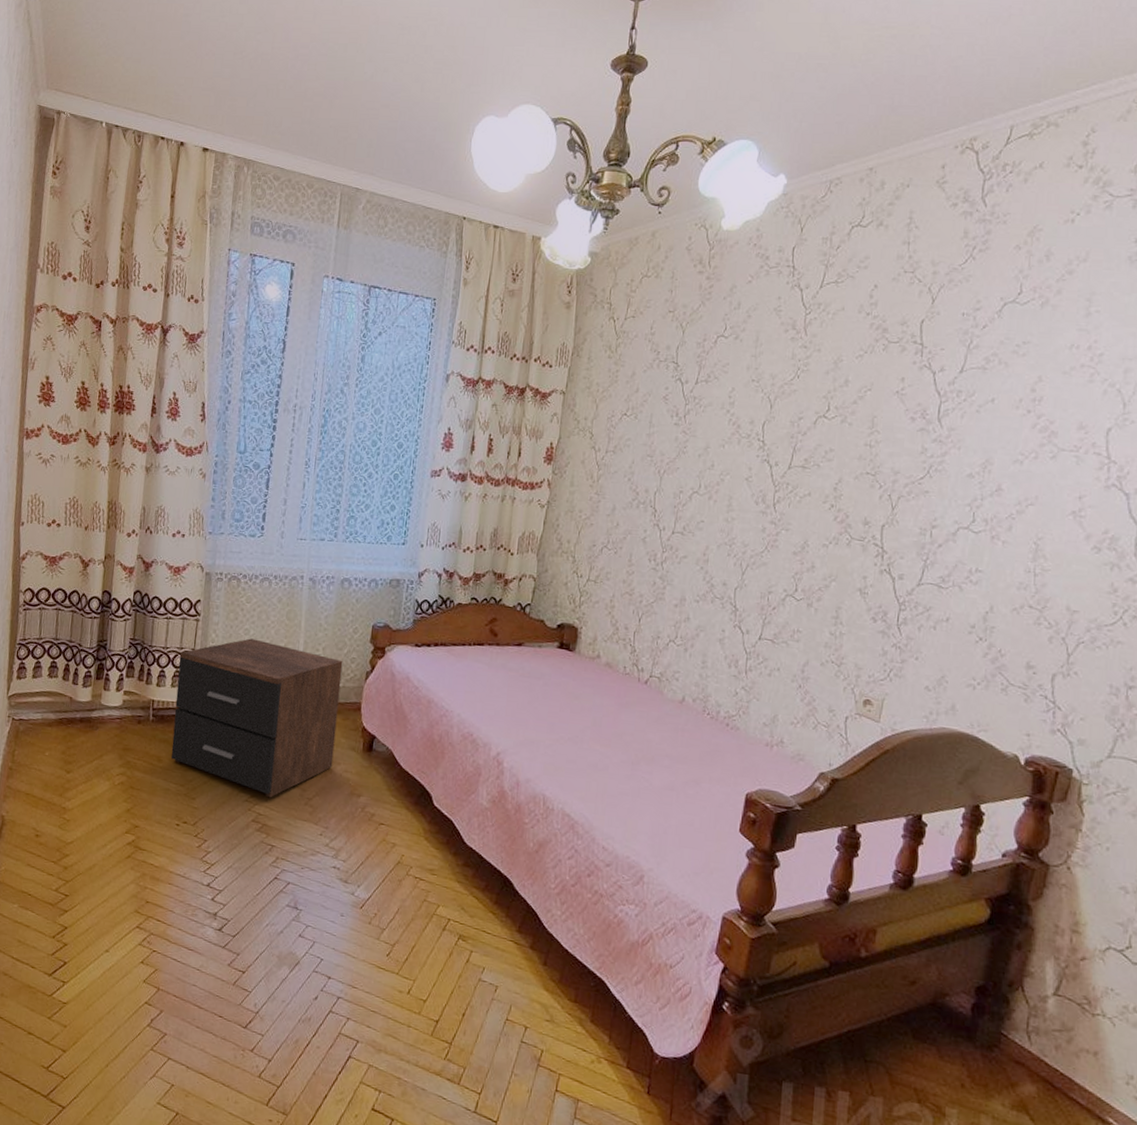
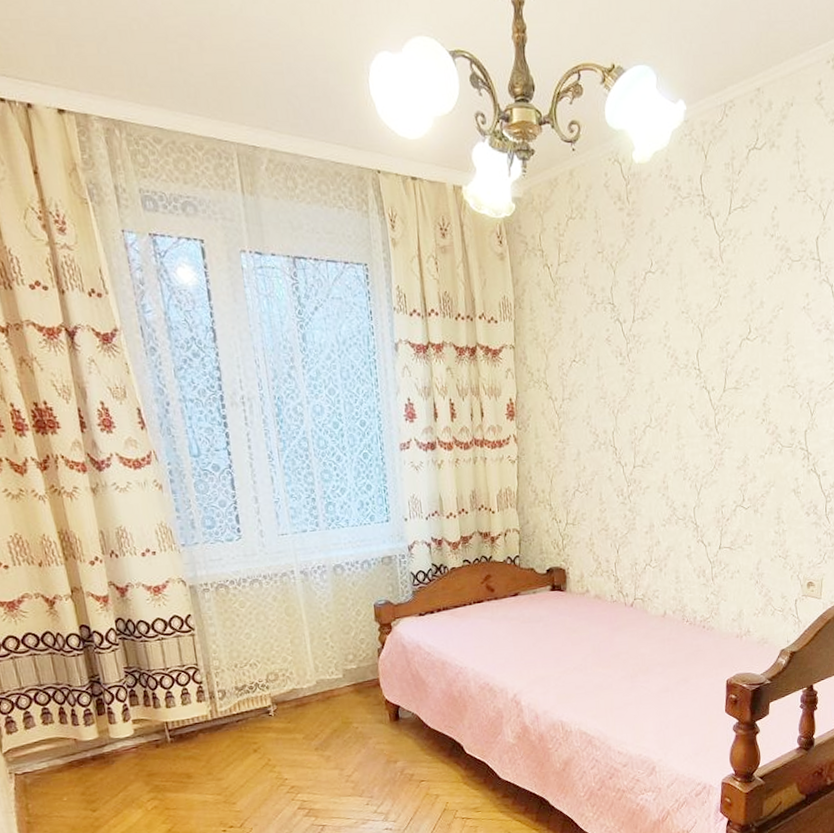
nightstand: present [171,638,343,798] -> none [182,641,365,785]

